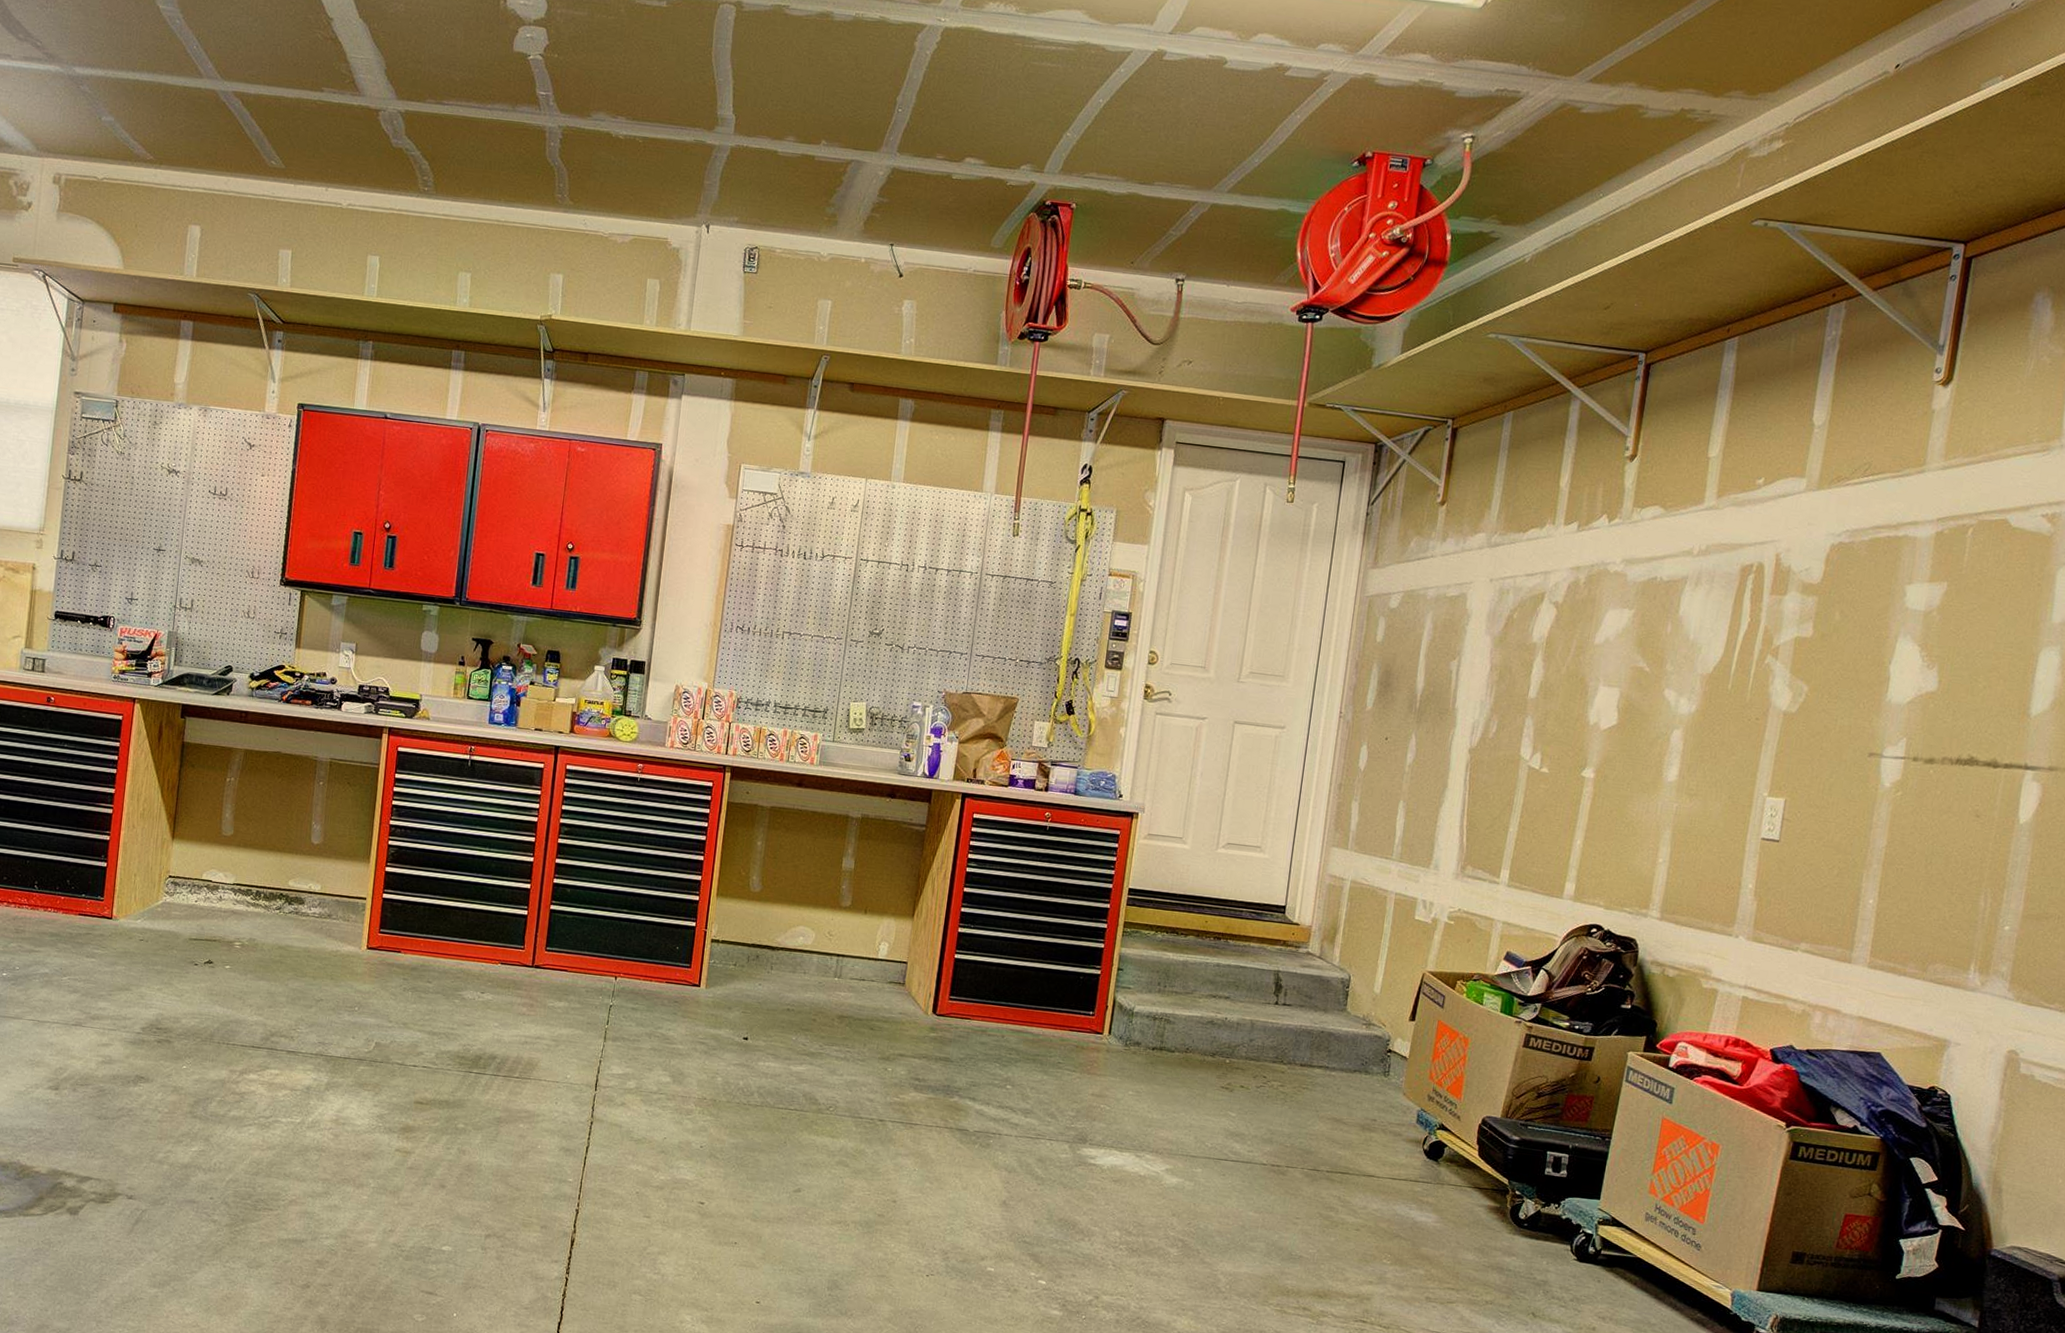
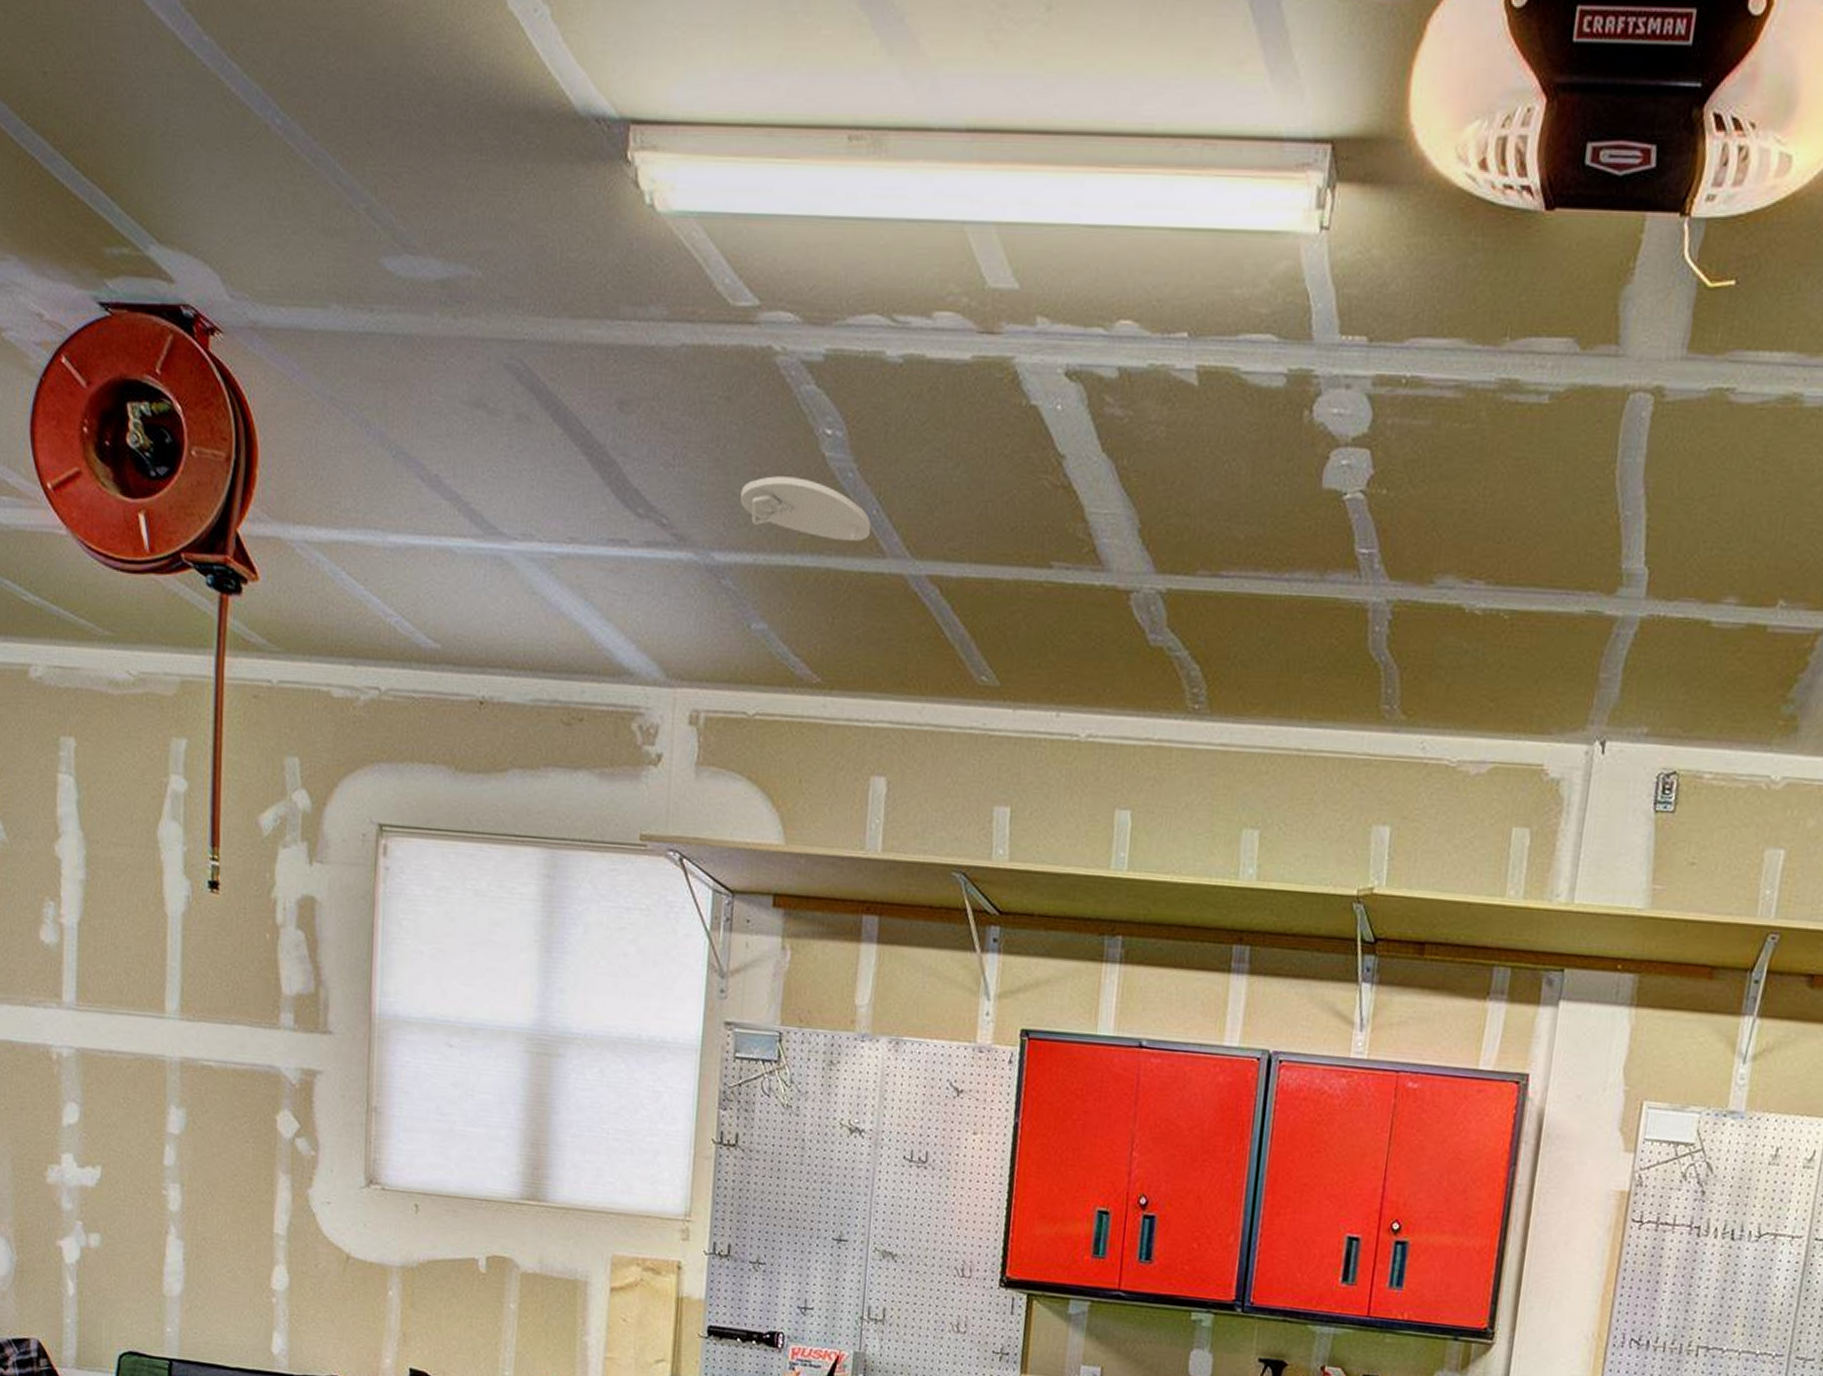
smoke detector: none [96,18,192,66] -> present [740,476,871,542]

